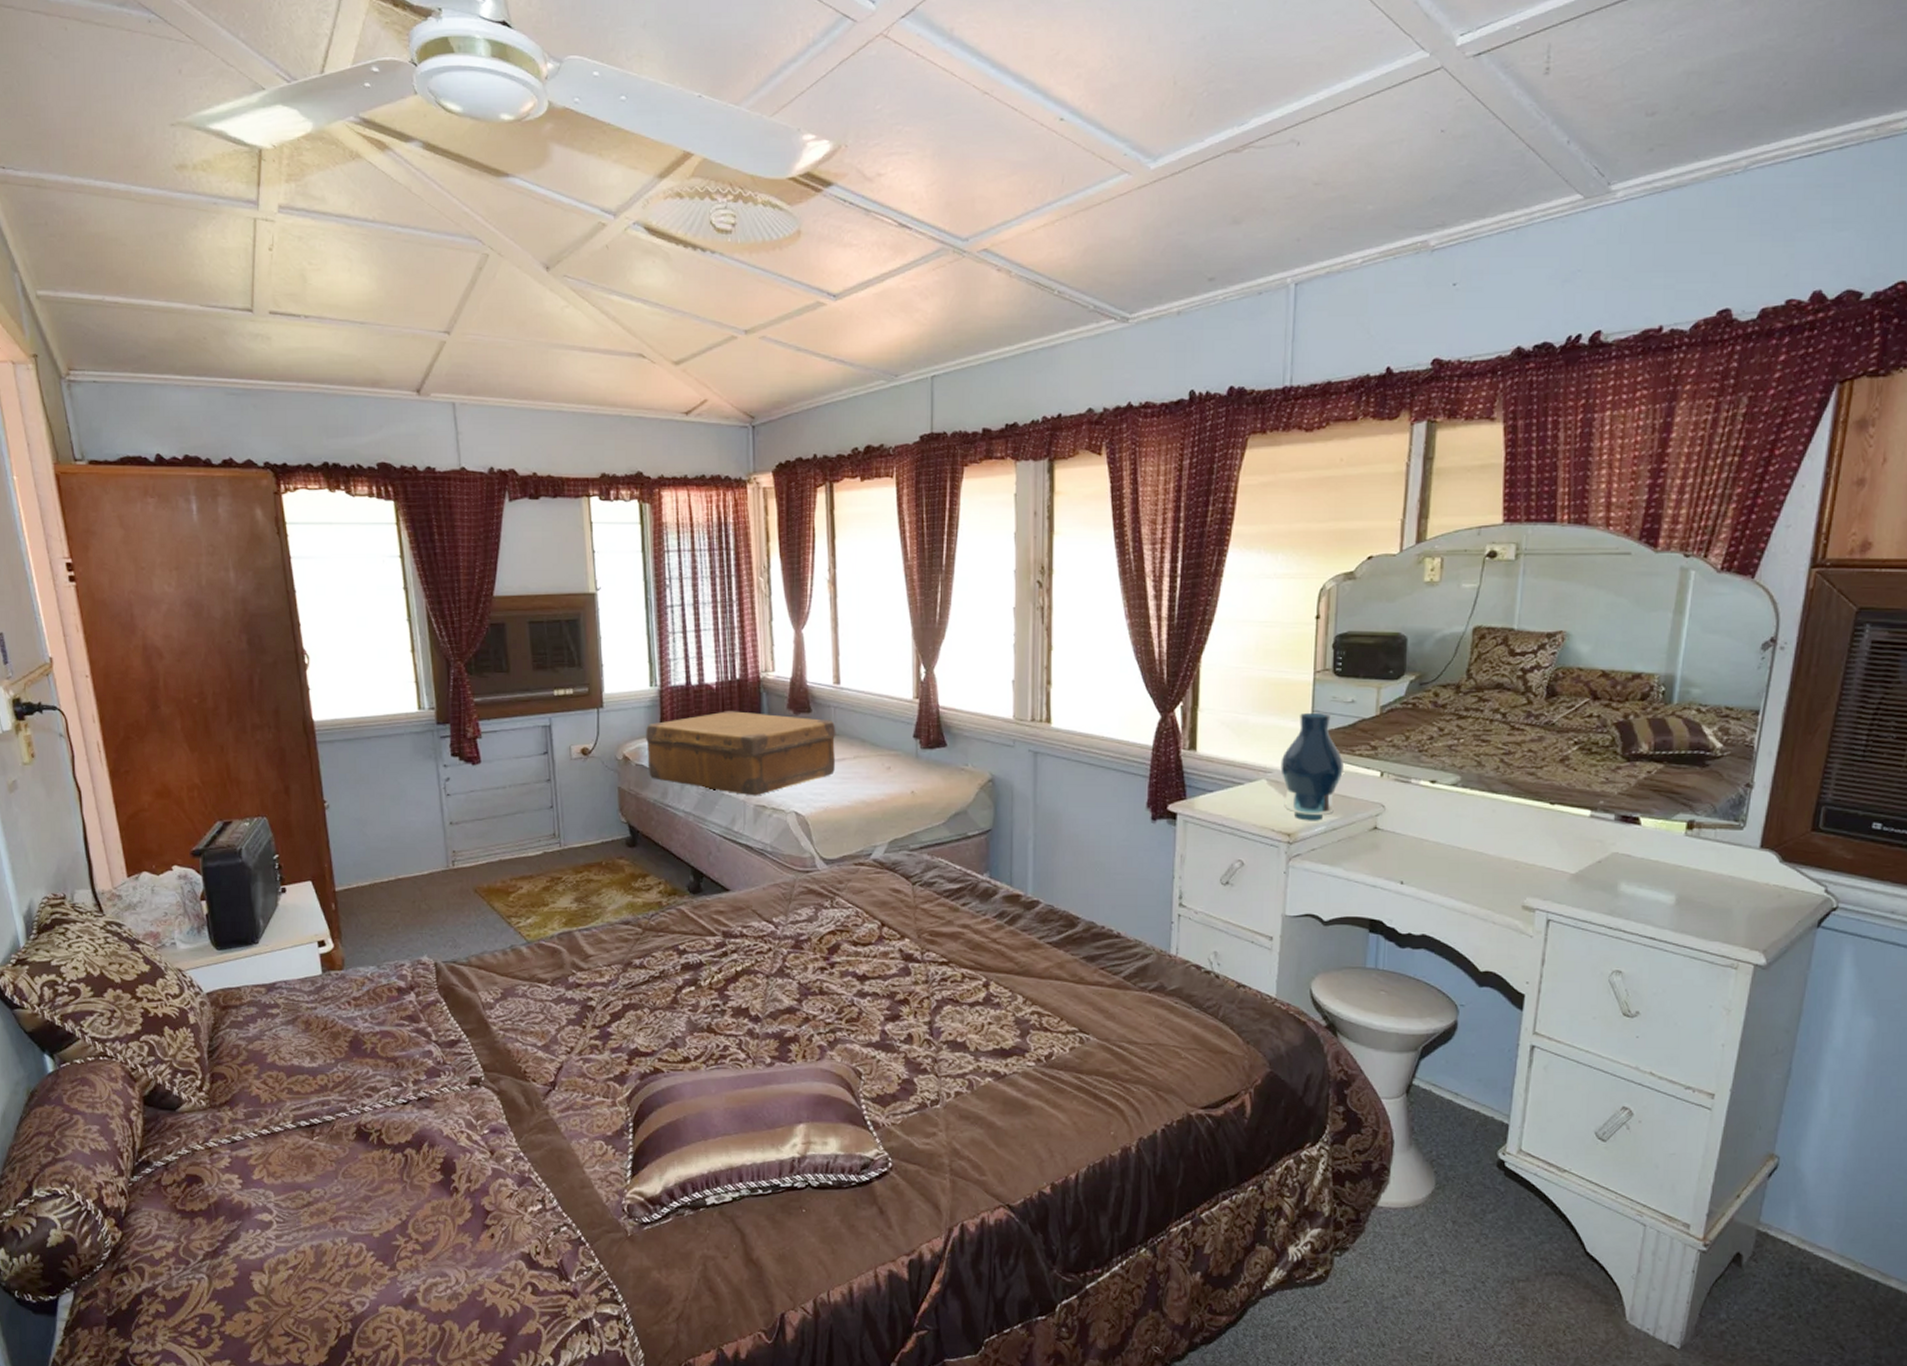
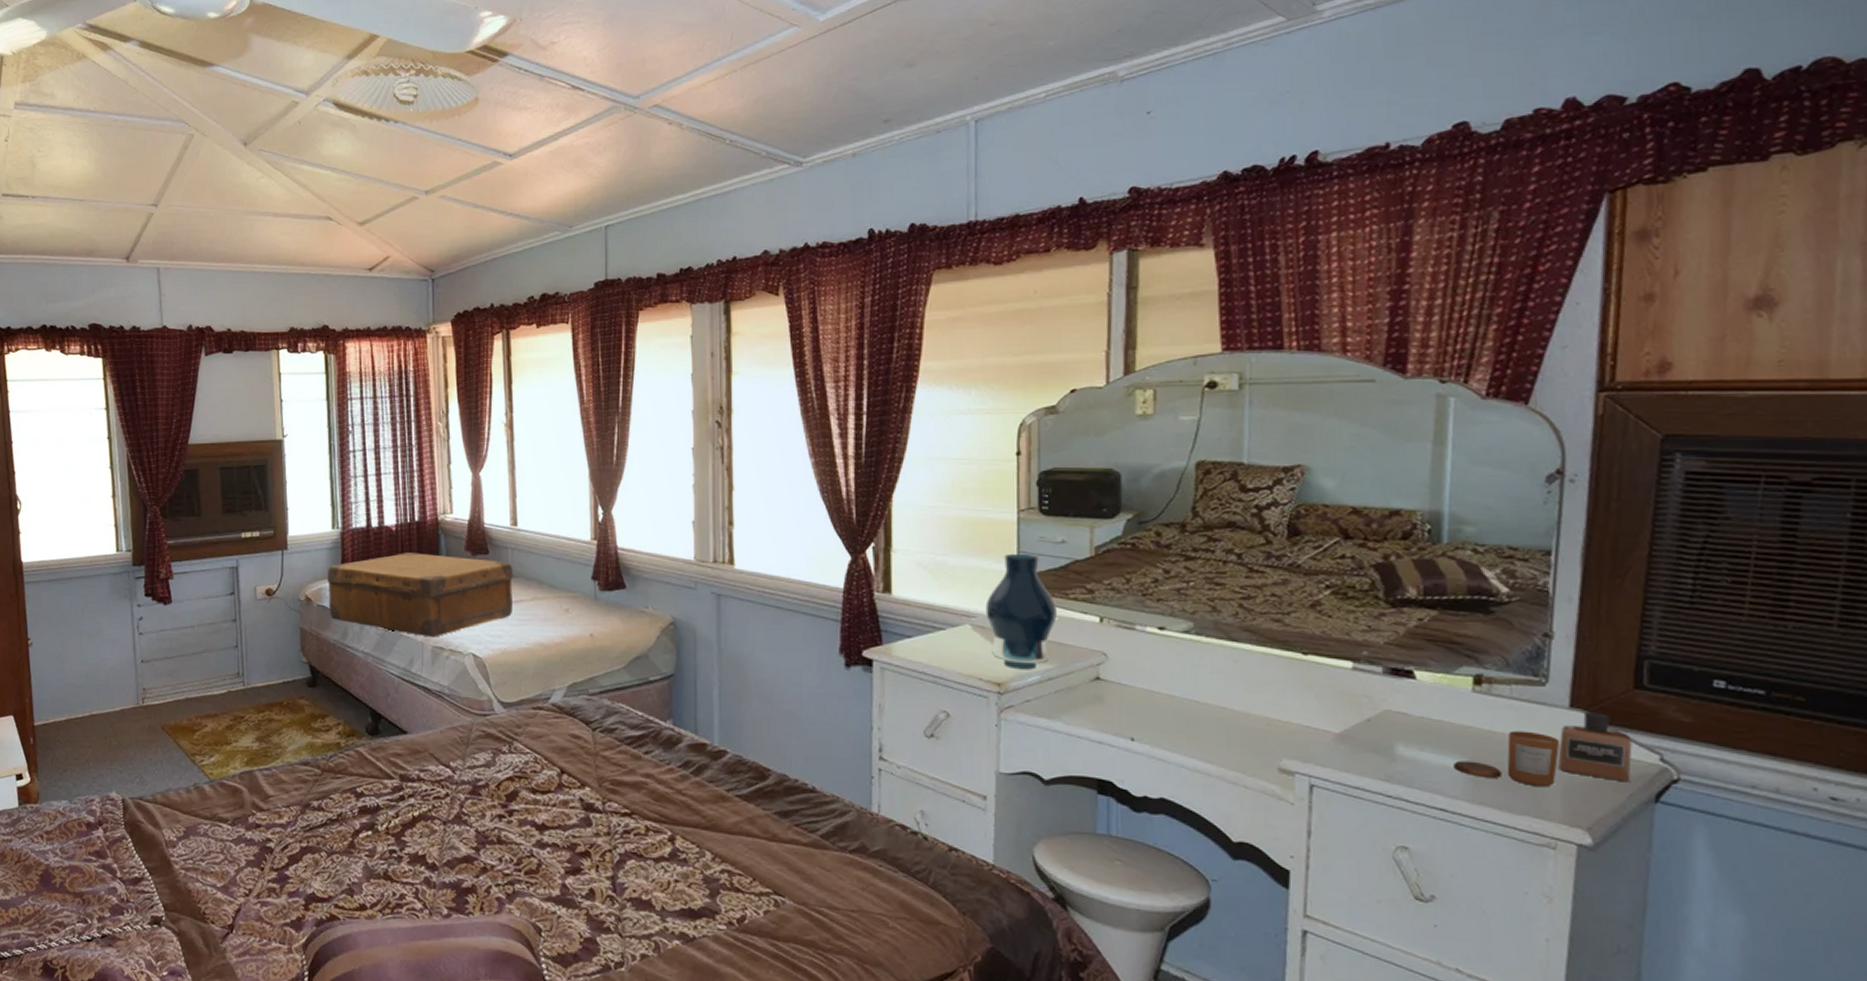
candle: none [1664,869,1750,917] -> present [1454,730,1561,788]
perfume: none [1746,851,1805,910] -> present [1558,712,1633,781]

